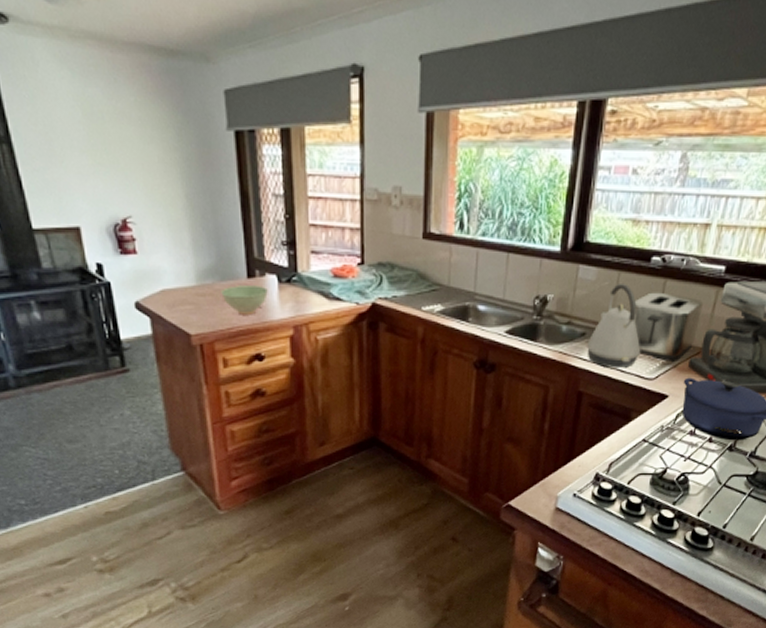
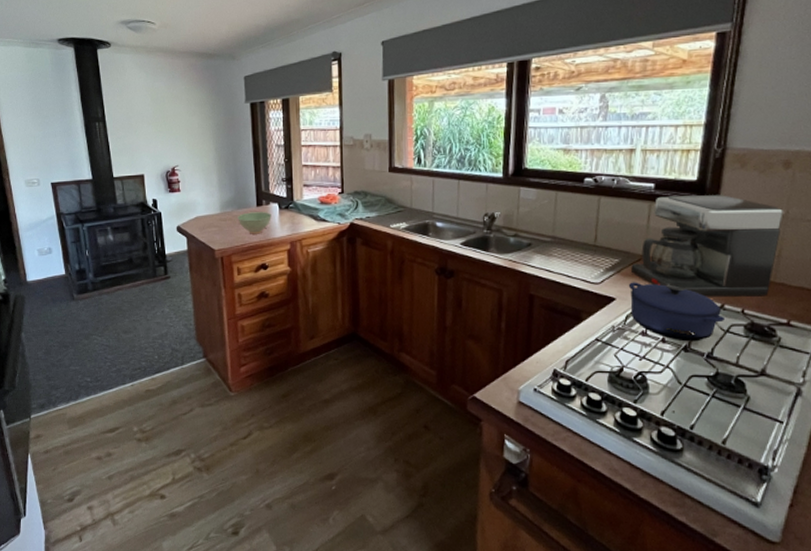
kettle: present [586,284,641,368] -> none [532,202,584,274]
toaster: present [633,292,704,361] -> none [573,207,639,267]

